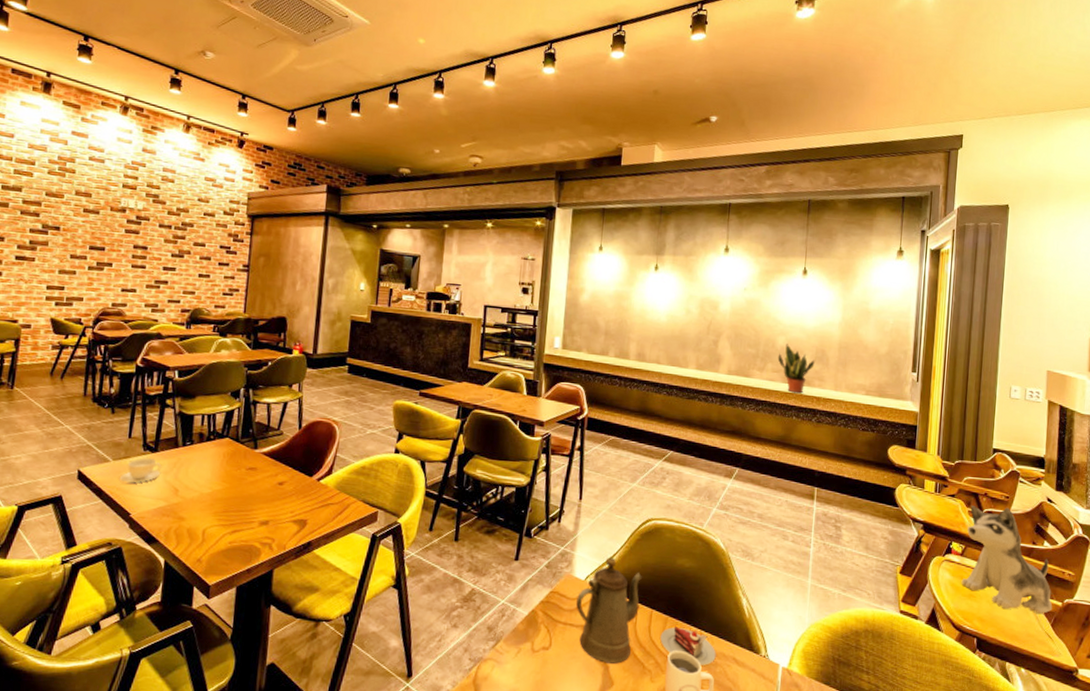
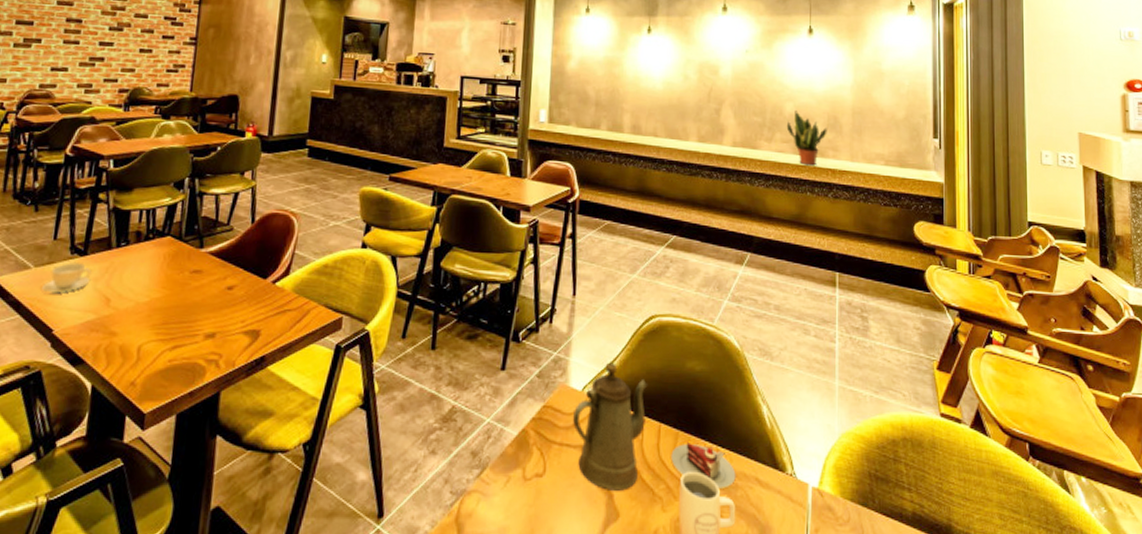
plush toy: present [961,506,1053,615] -> none [1006,288,1110,412]

